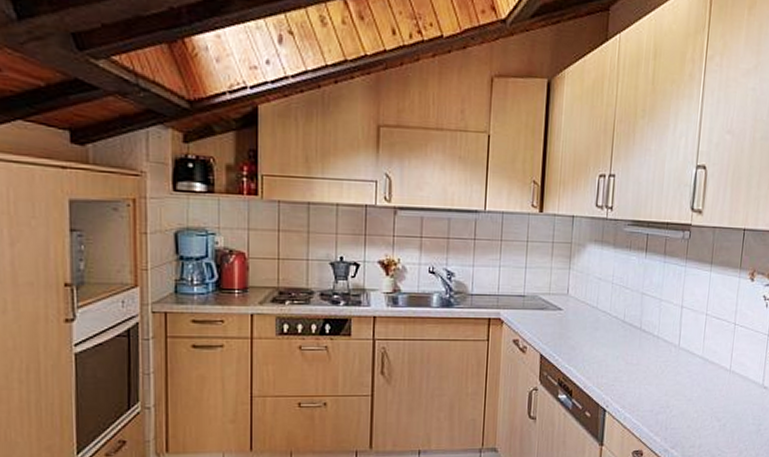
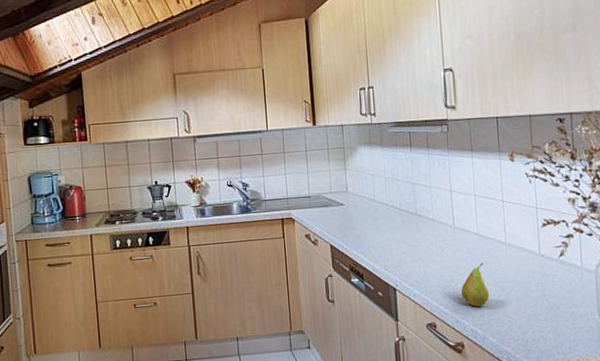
fruit: none [675,389,704,436] -> present [461,262,490,307]

